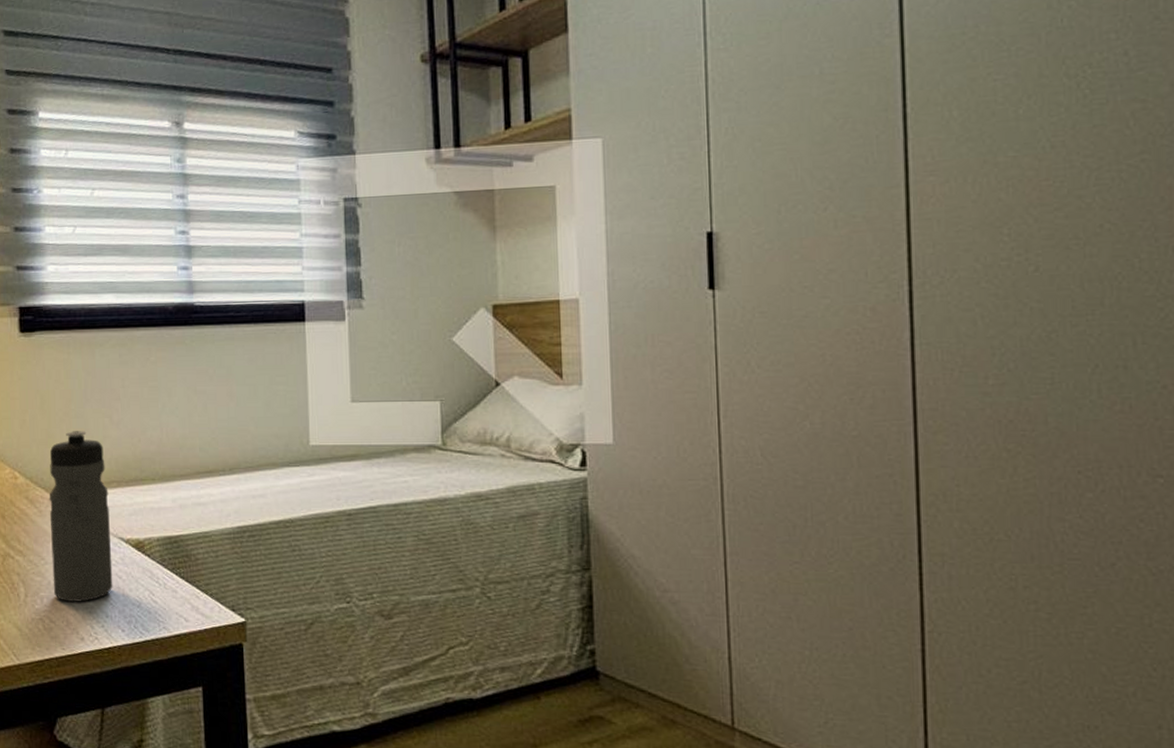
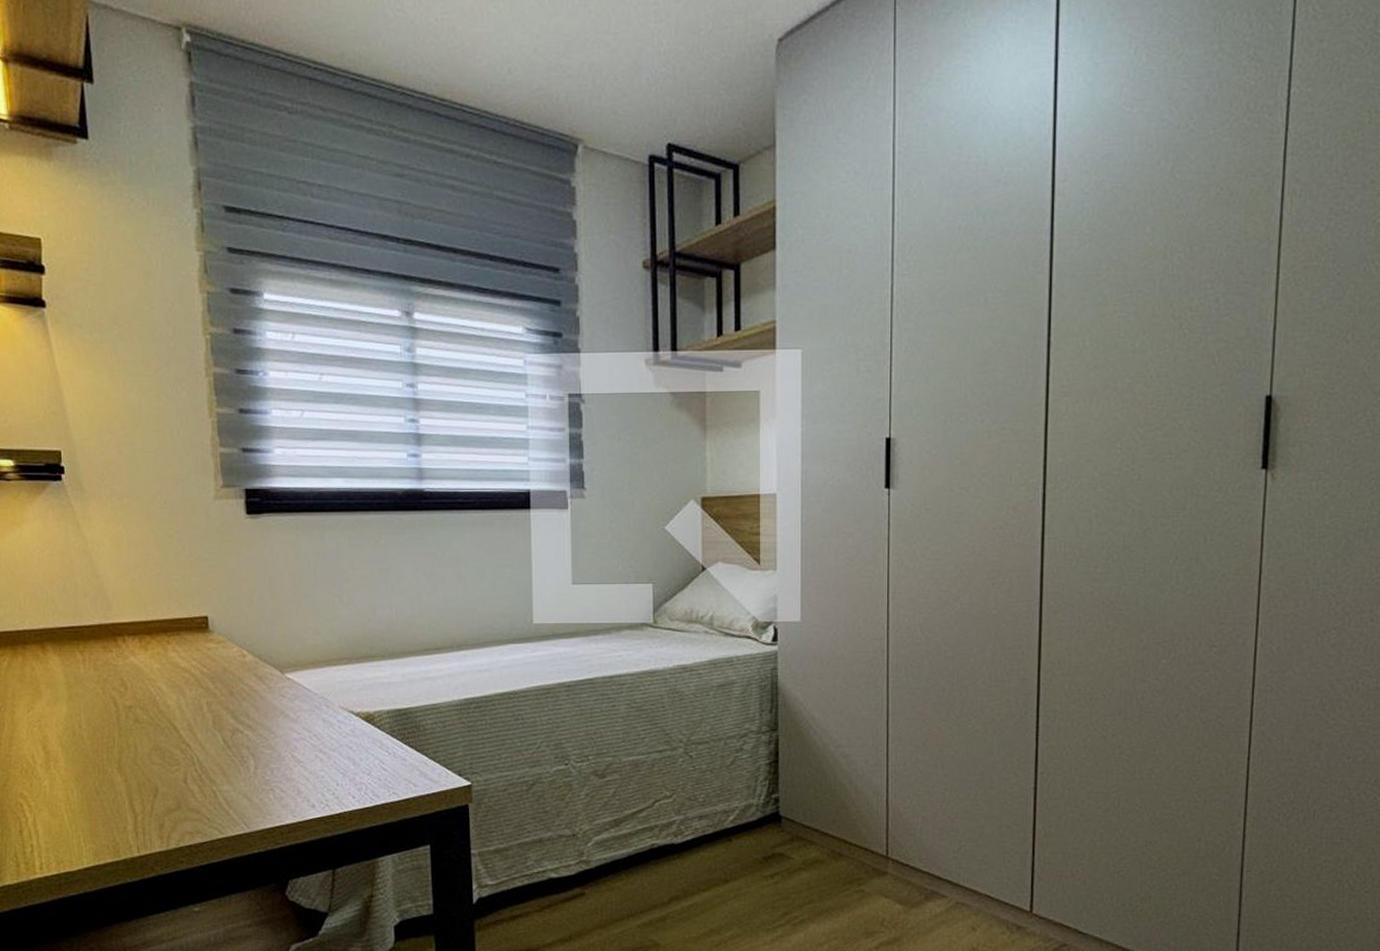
water bottle: present [49,431,113,602] -> none [278,610,344,772]

